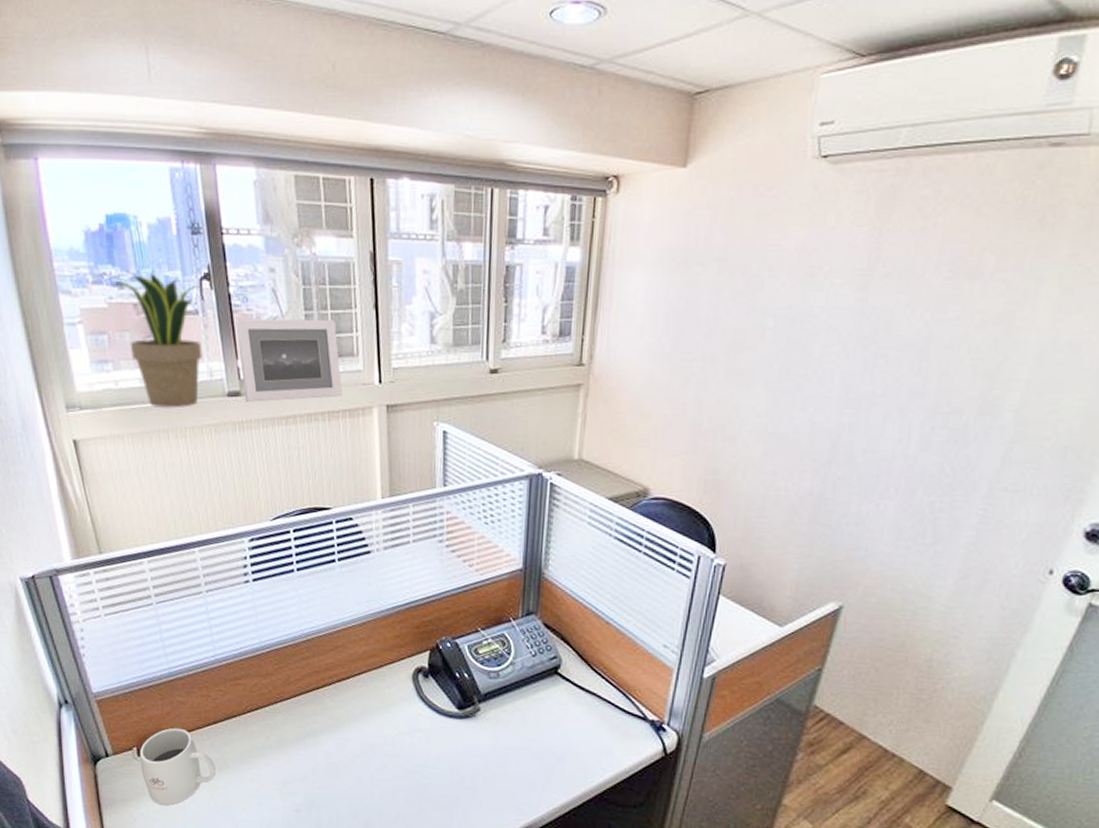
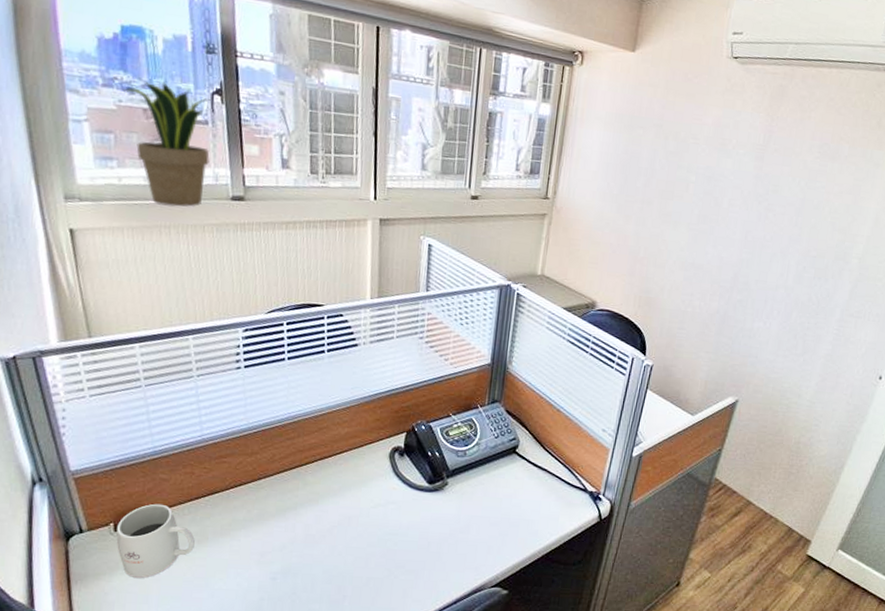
picture frame: present [234,318,343,402] -> none [242,132,341,209]

